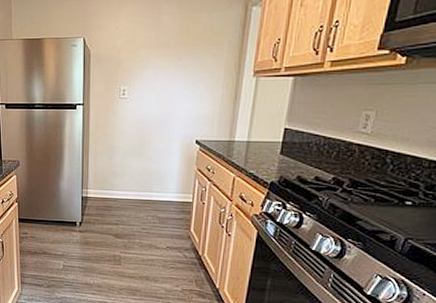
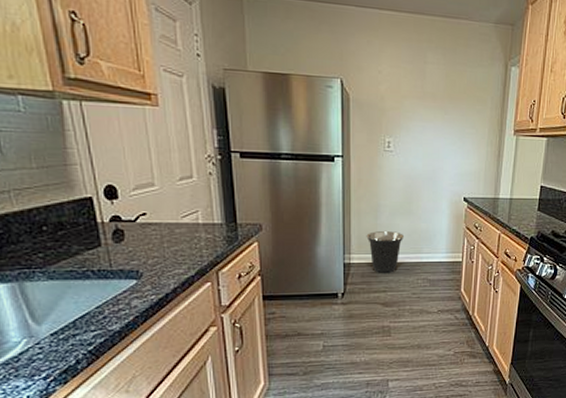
trash can: none [101,170,136,208] -> present [366,231,405,273]

